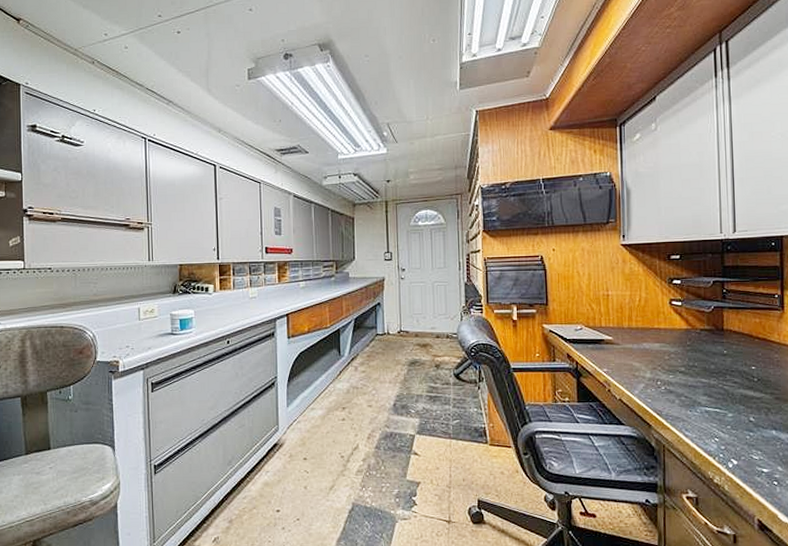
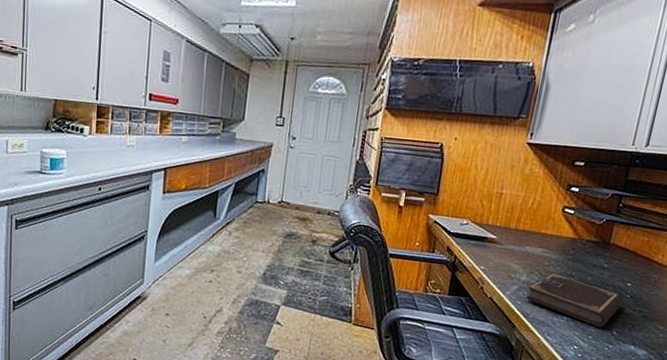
notebook: none [654,367,753,416] -> present [525,274,624,328]

